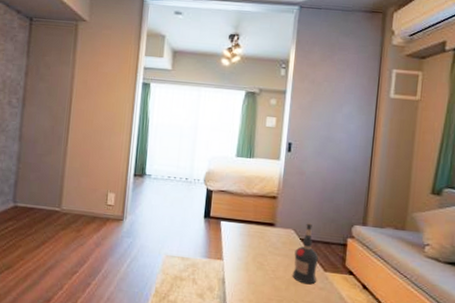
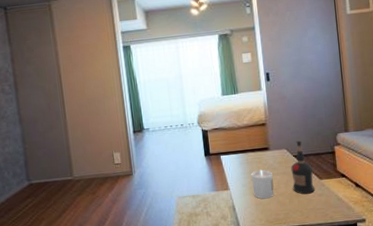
candle: none [248,245,273,280] -> present [251,169,274,199]

